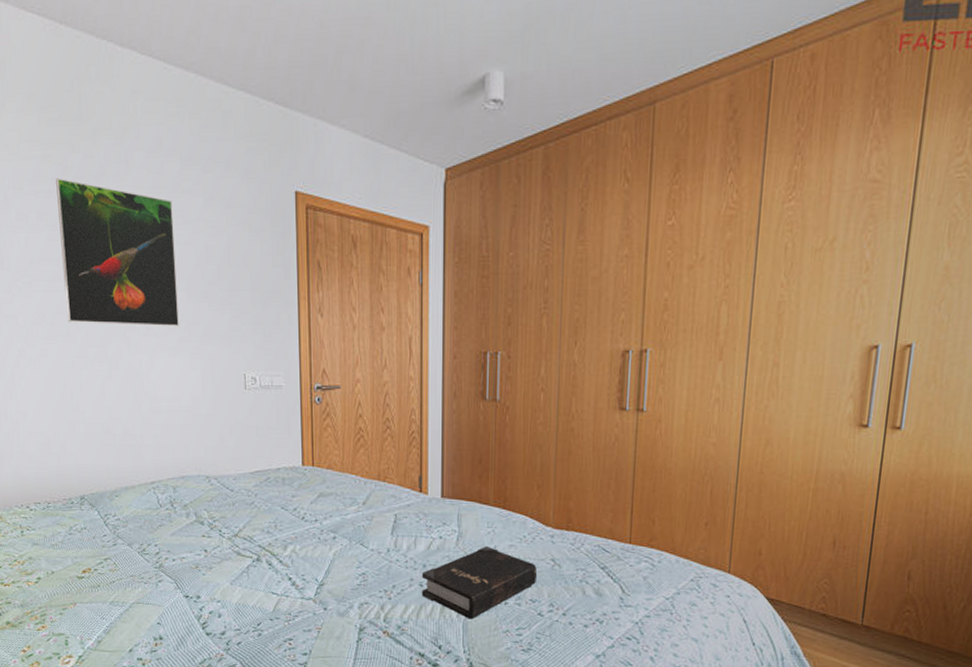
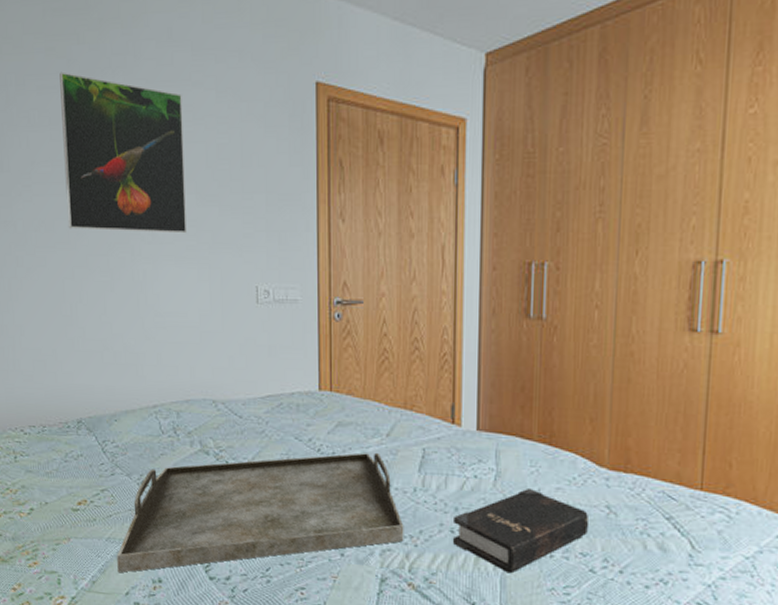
serving tray: none [120,519,379,633] -> present [117,452,404,573]

